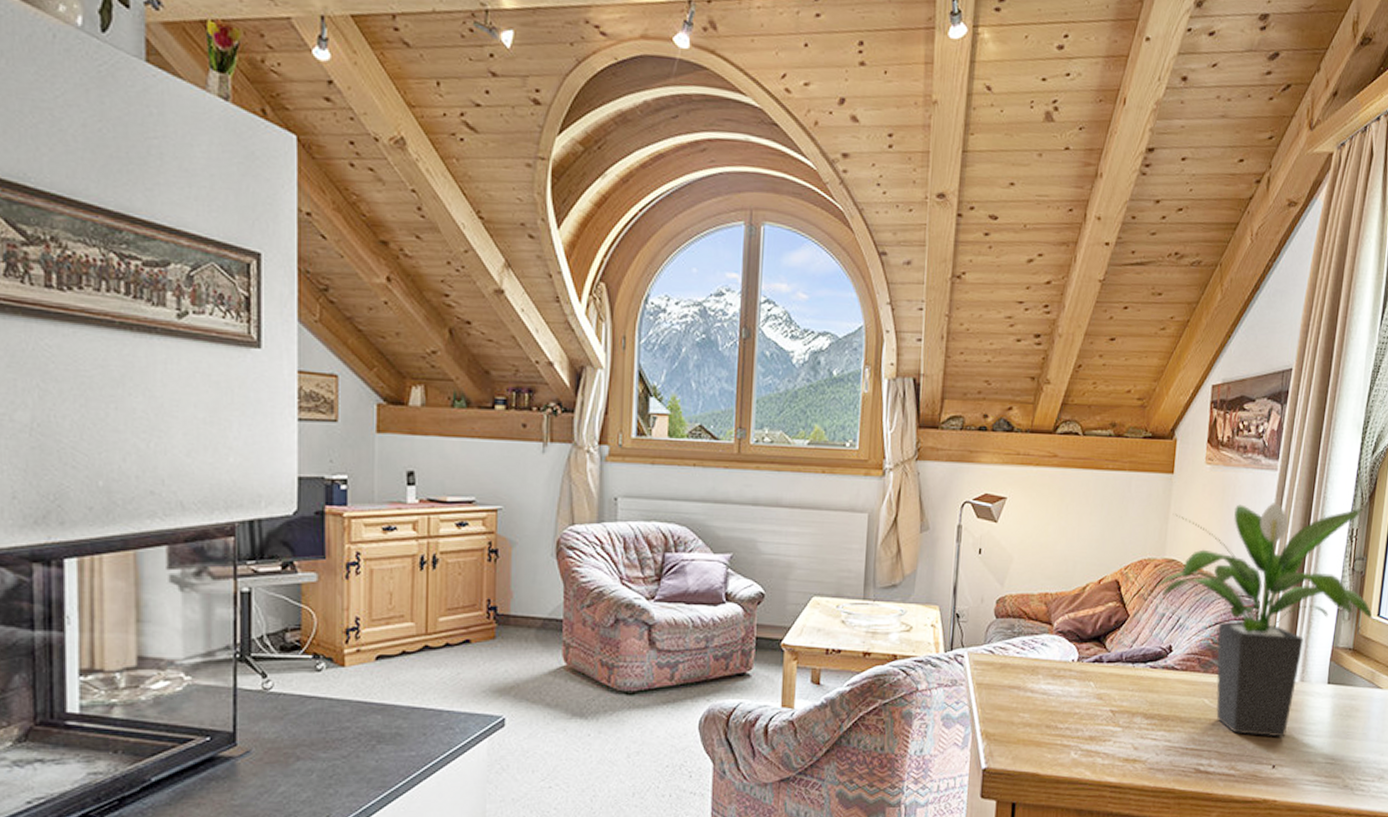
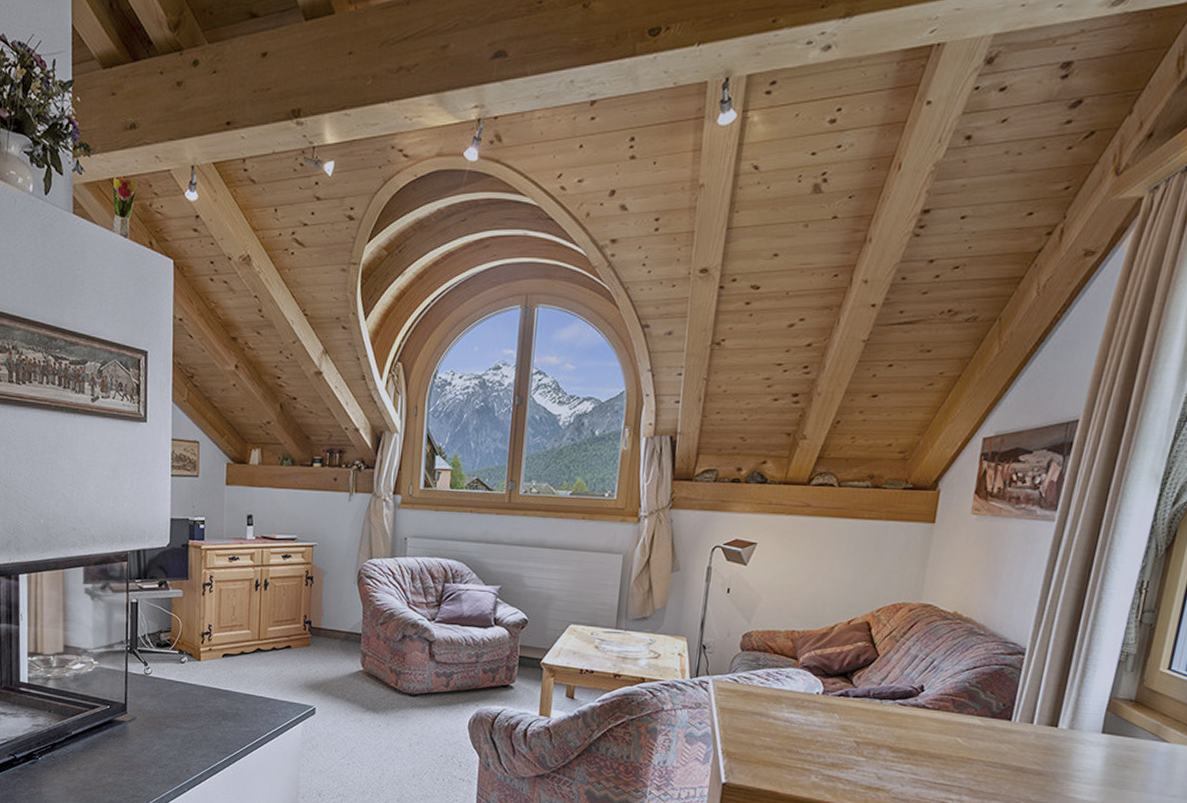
potted plant: present [1155,503,1373,737] -> none [909,553,1162,781]

